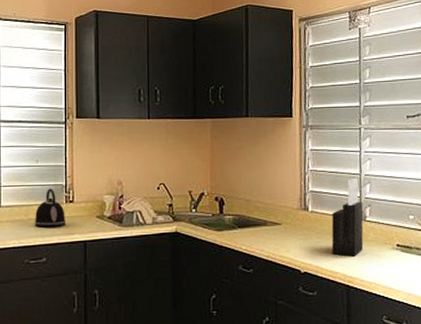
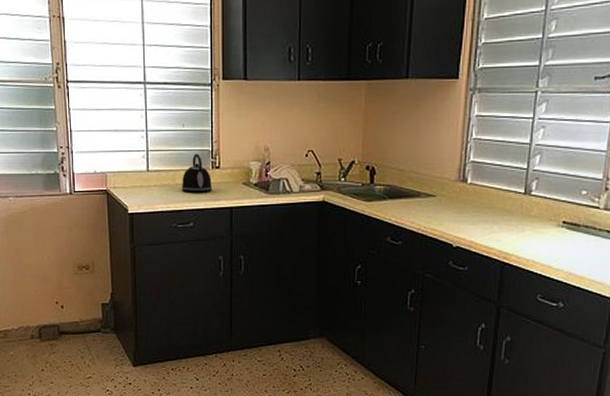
knife block: present [331,178,364,257] -> none [489,149,530,232]

